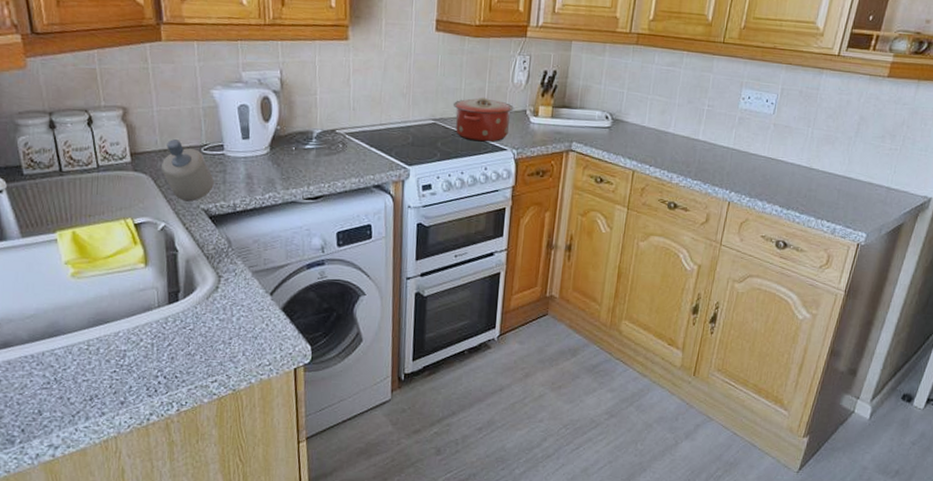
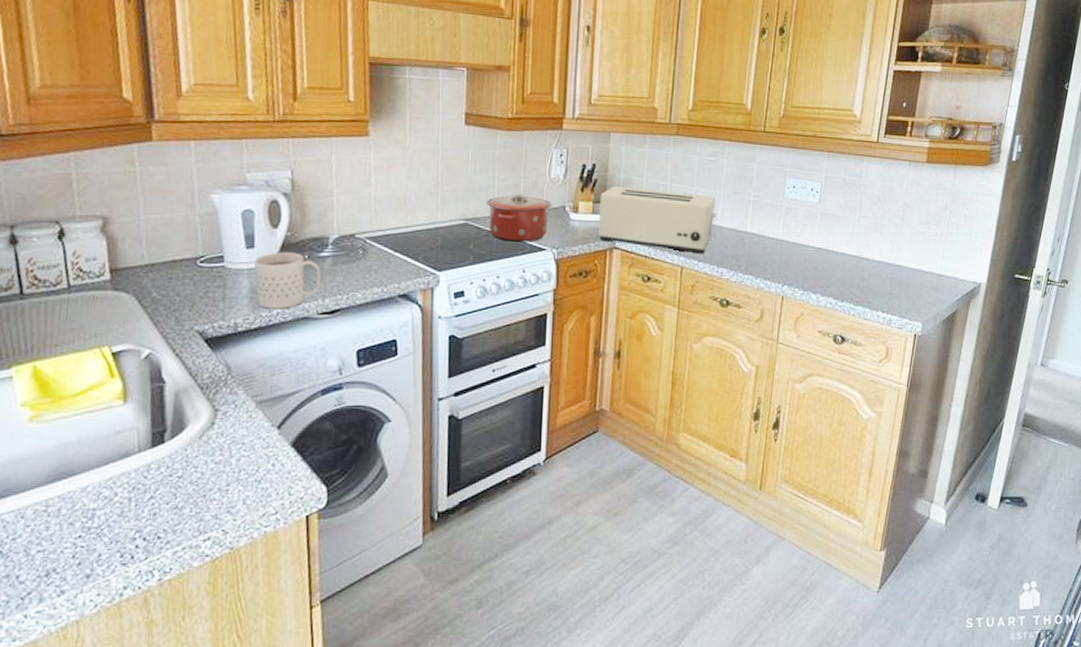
soap dispenser: present [160,139,214,201] -> none [146,251,212,323]
mug: none [249,143,307,194] -> present [254,252,321,309]
toaster: none [556,92,671,159] -> present [598,186,717,254]

